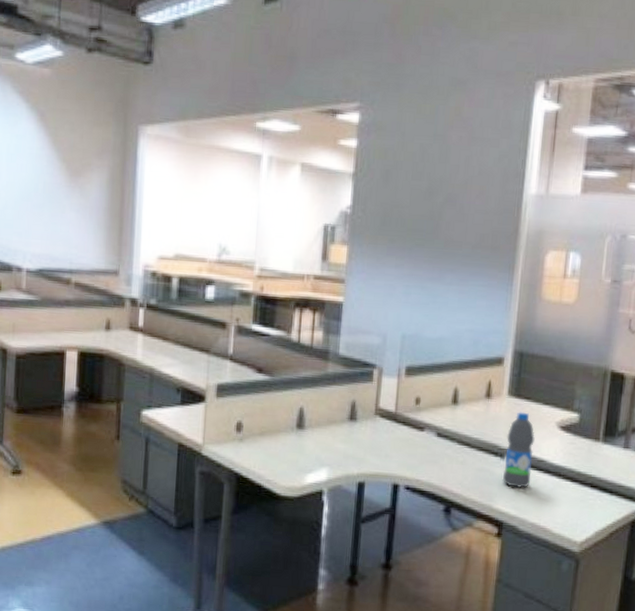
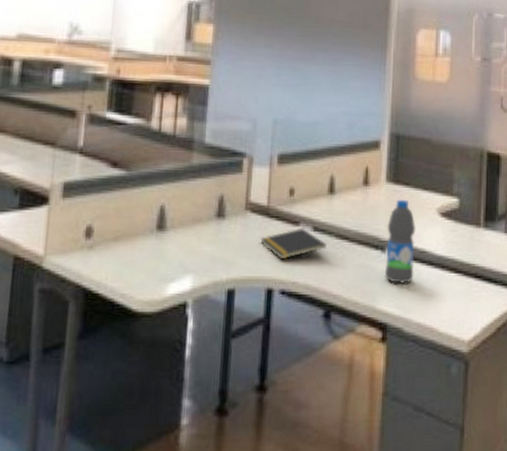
notepad: none [388,433,449,460] -> present [260,229,327,260]

